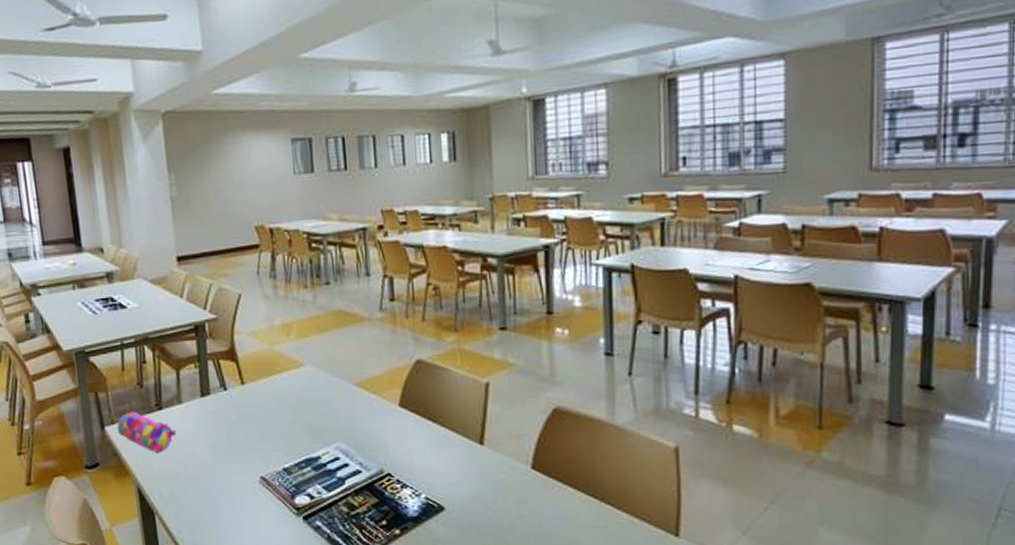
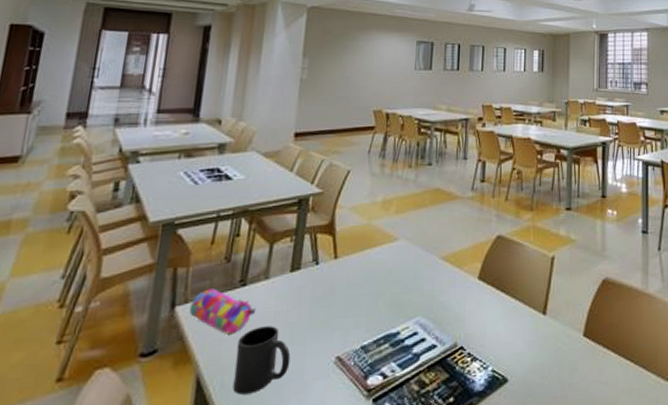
mug: none [166,446,218,505] -> present [232,326,291,395]

